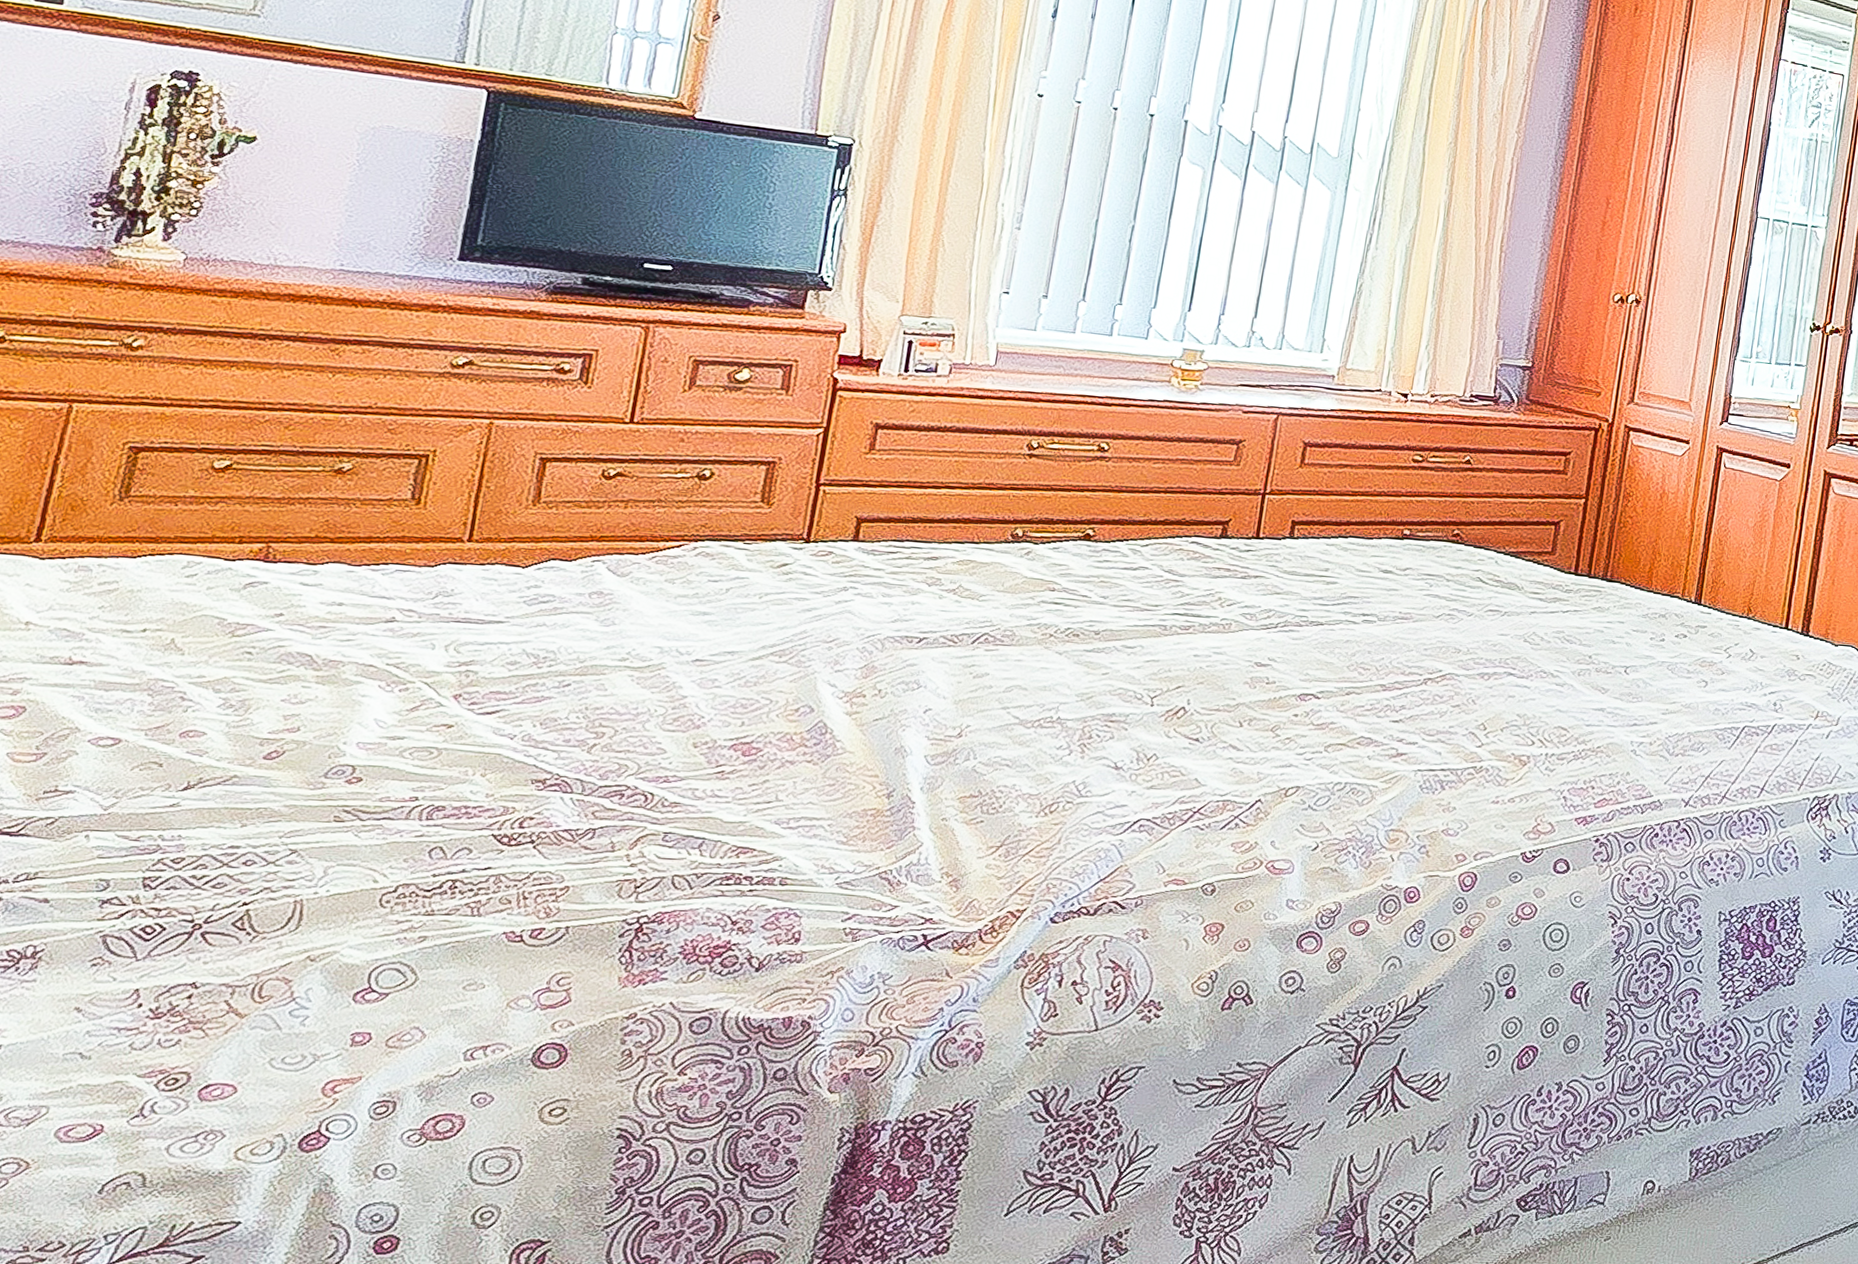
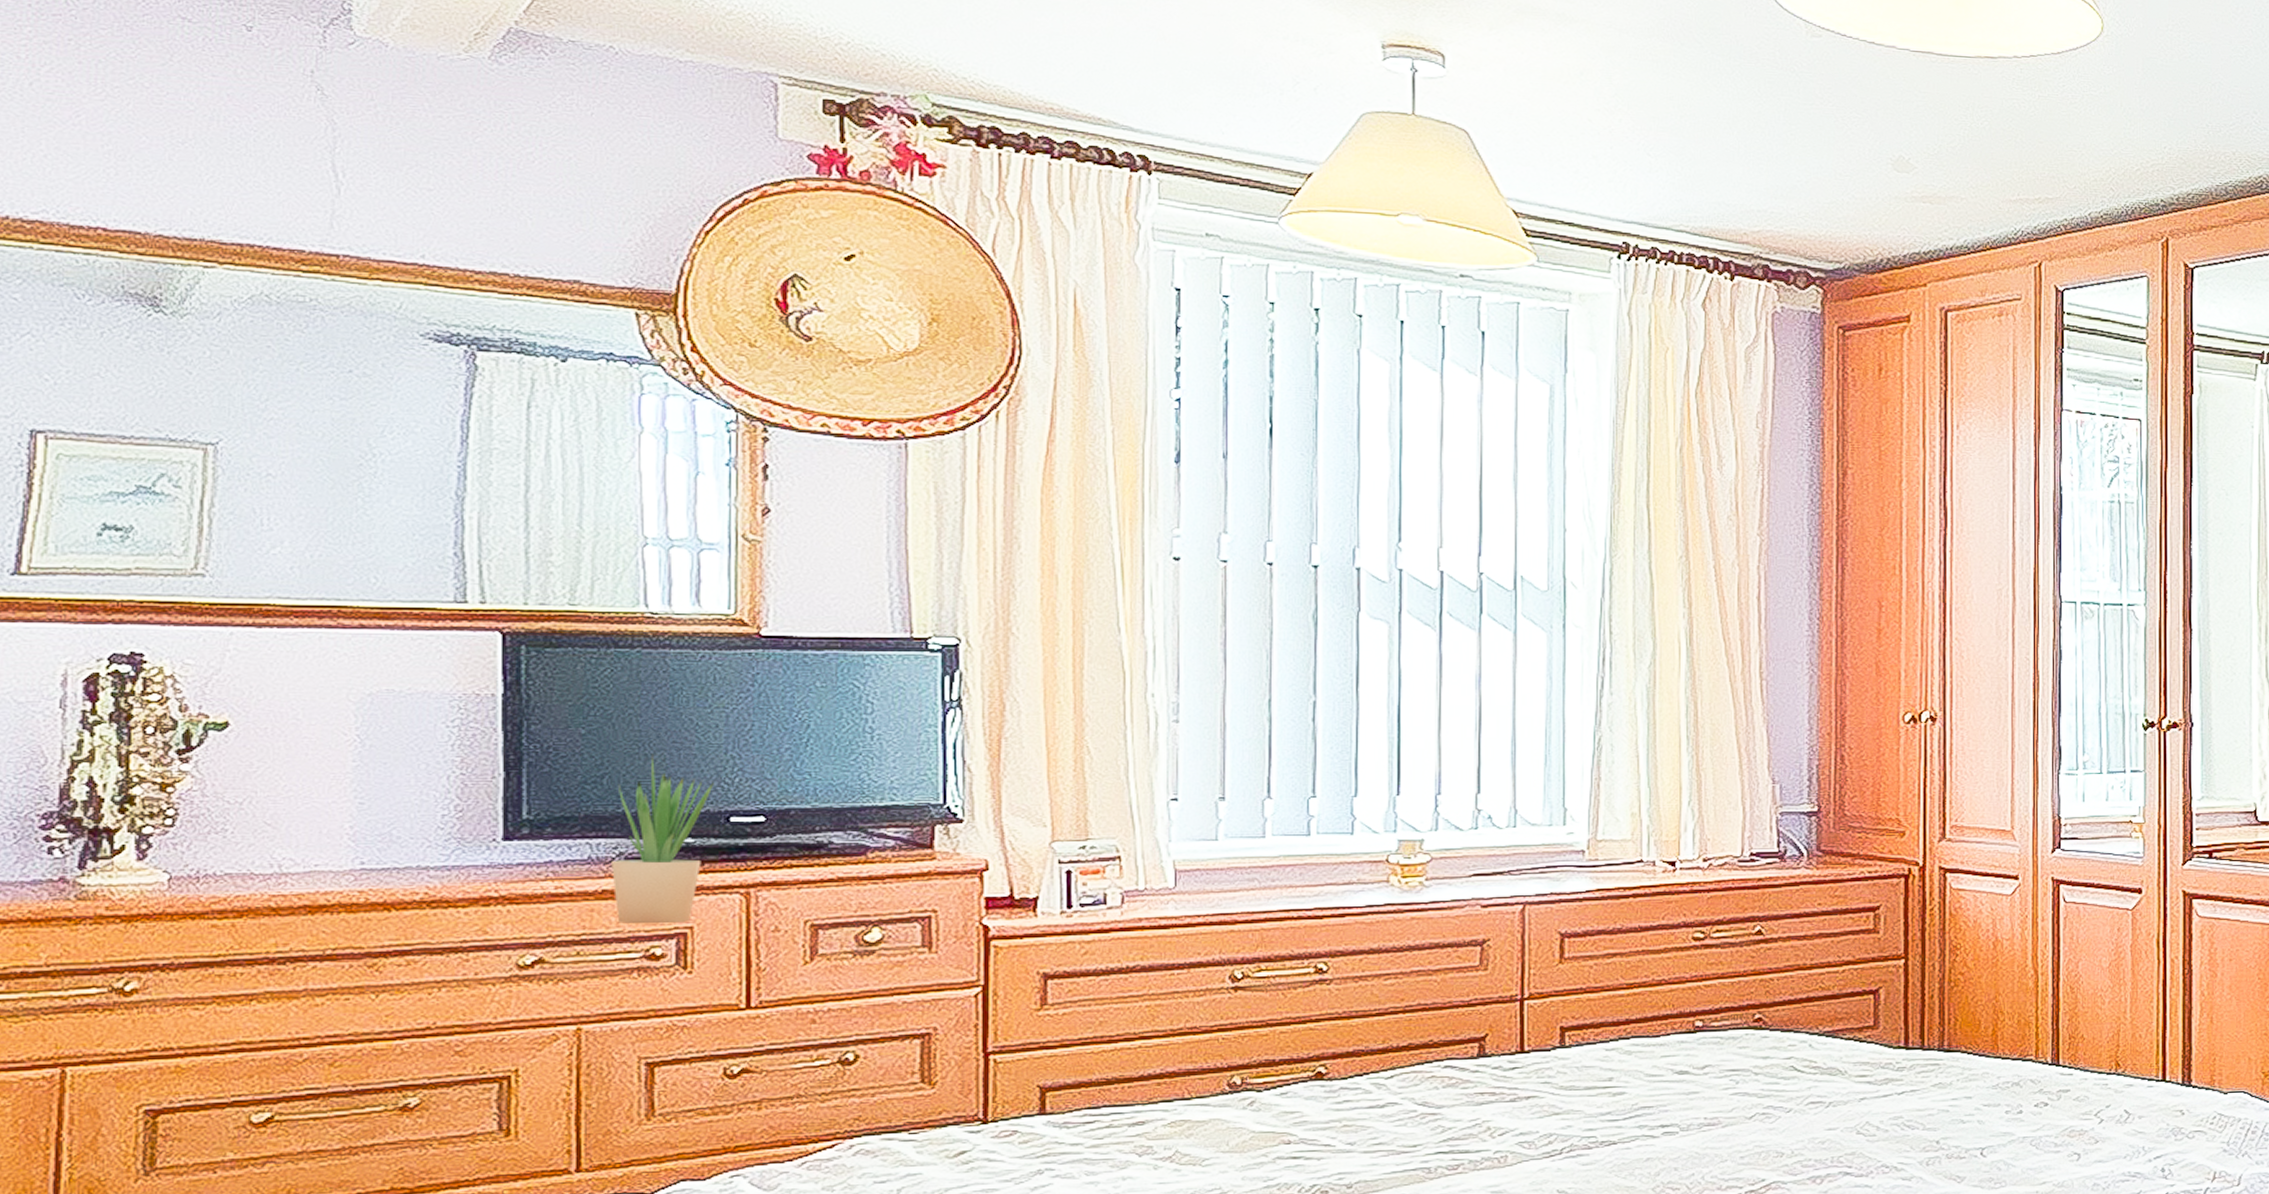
potted plant: none [538,204,636,346] -> present [612,754,714,925]

